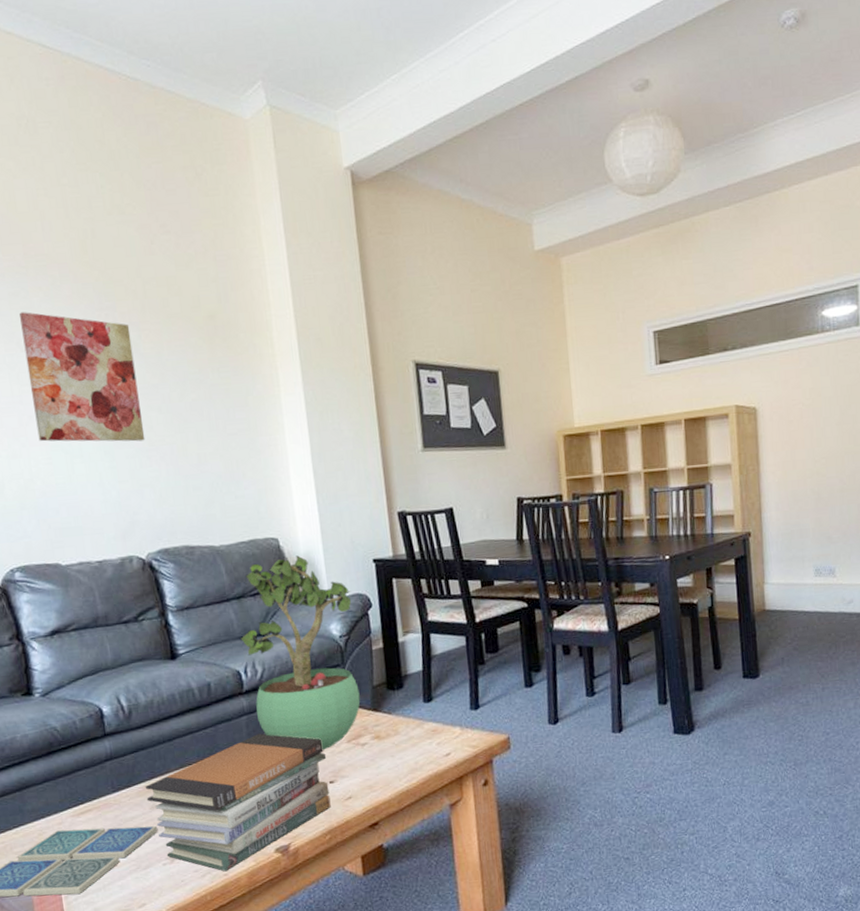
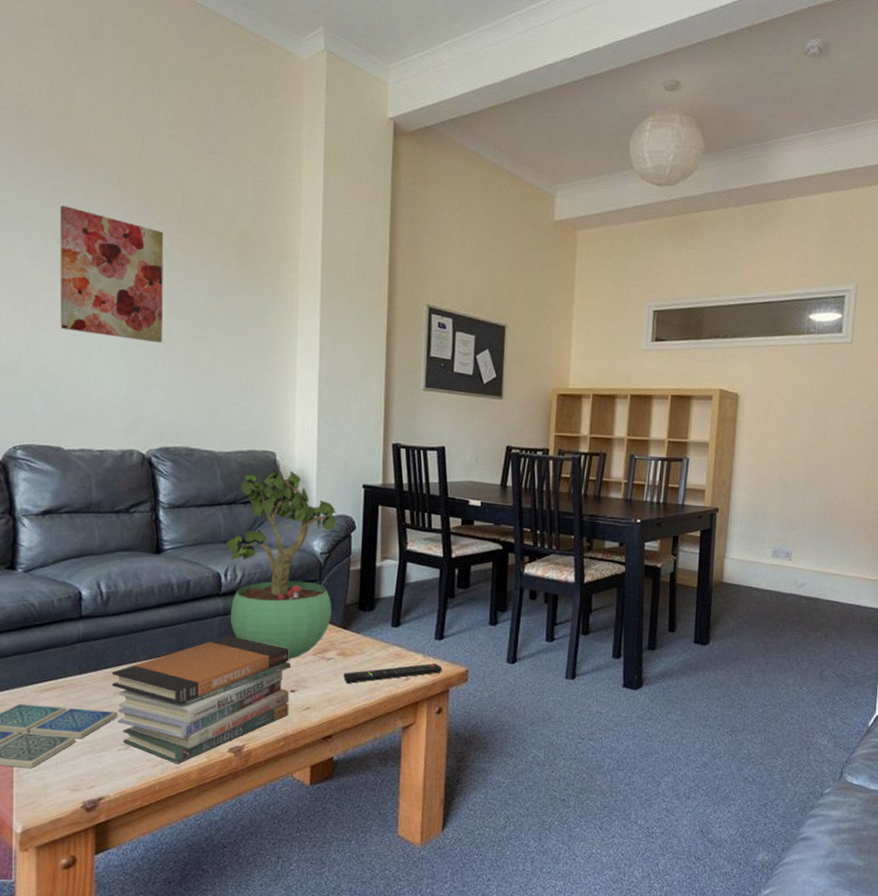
remote control: none [380,735,483,767] -> present [343,663,443,684]

